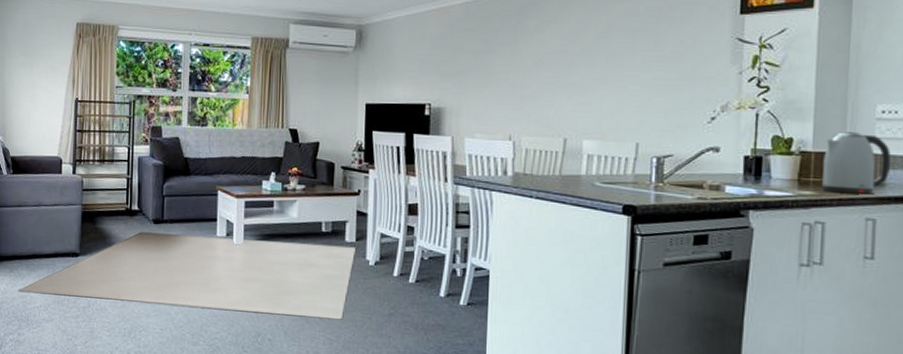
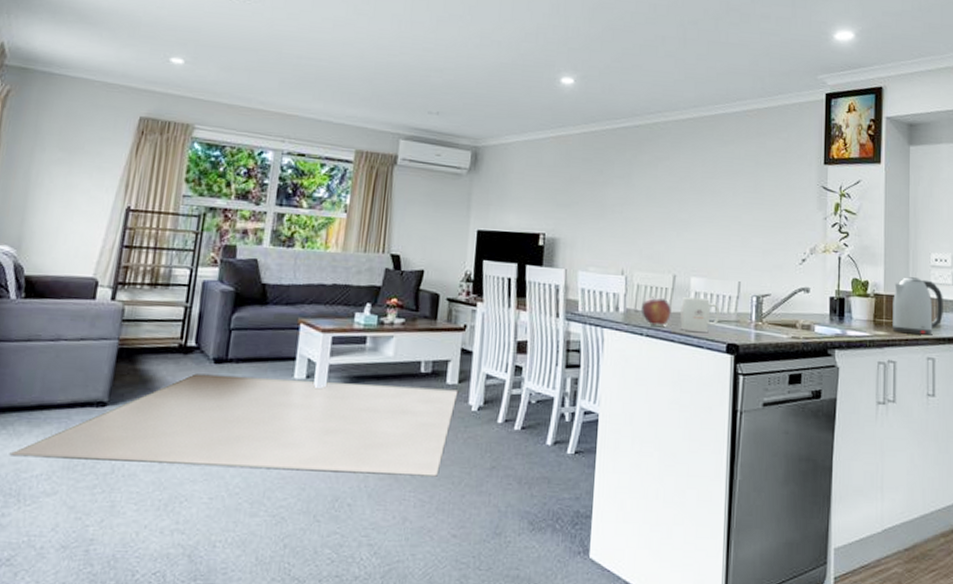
fruit: none [530,160,562,189] -> present [641,297,671,326]
mug: none [572,159,616,194] -> present [680,296,721,332]

